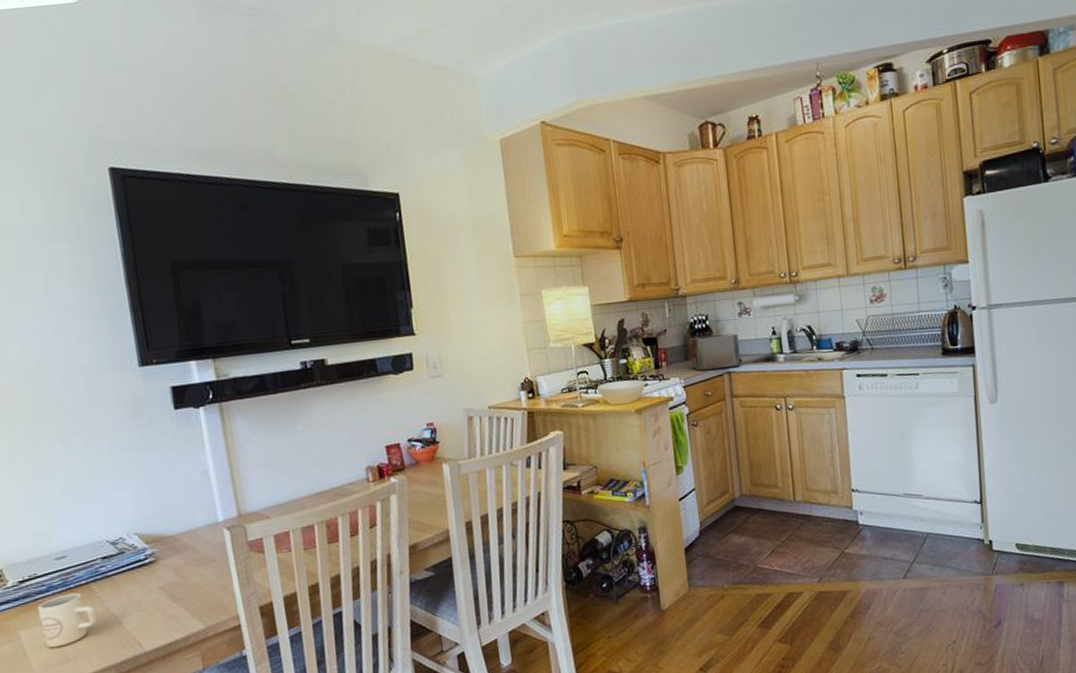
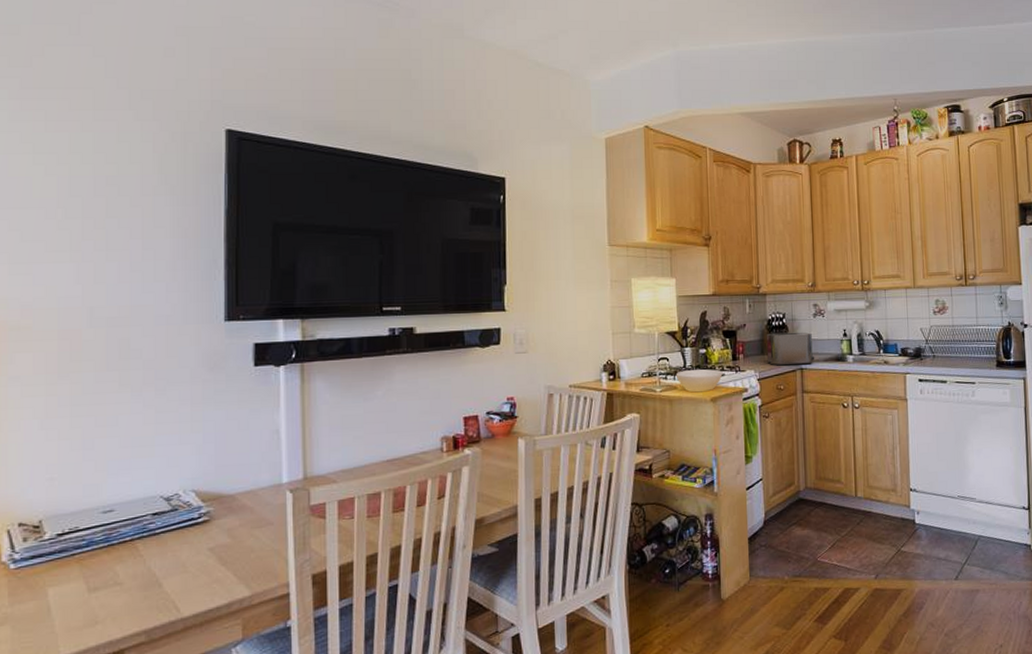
mug: present [37,592,98,648] -> none [72,549,136,609]

